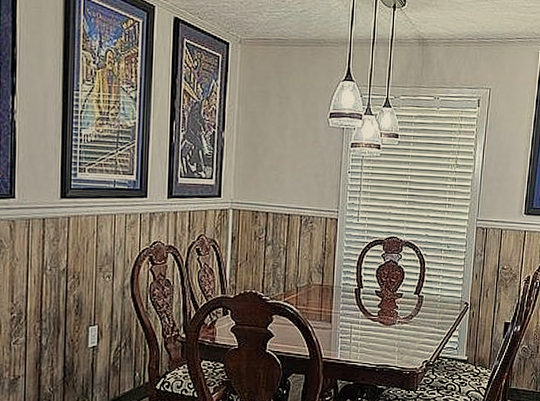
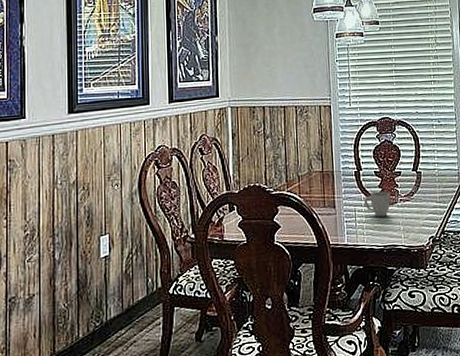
mug: none [362,311,389,337] -> present [364,191,391,217]

